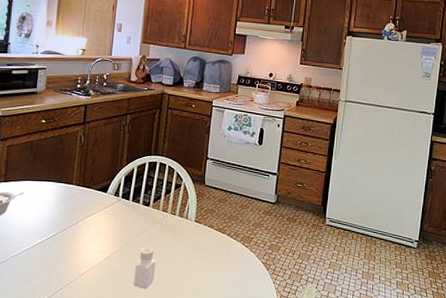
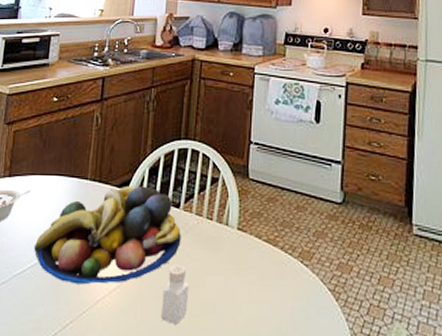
fruit bowl: none [28,189,150,263] -> present [33,185,181,285]

